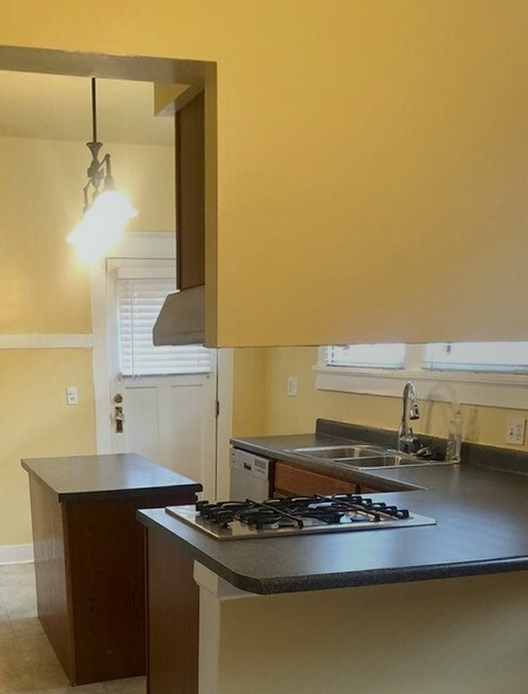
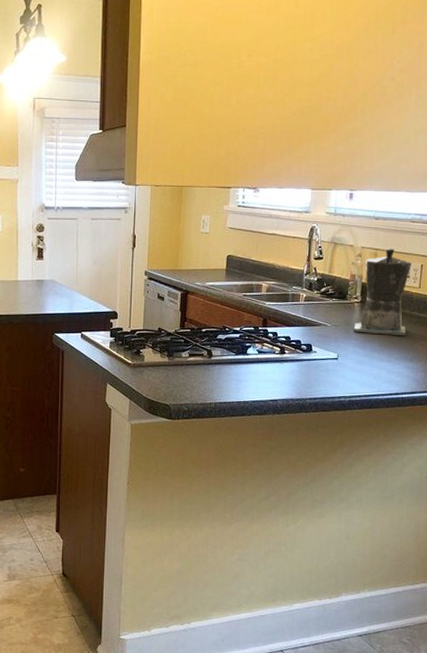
coffee maker: none [452,403,515,498] -> present [353,248,412,337]

